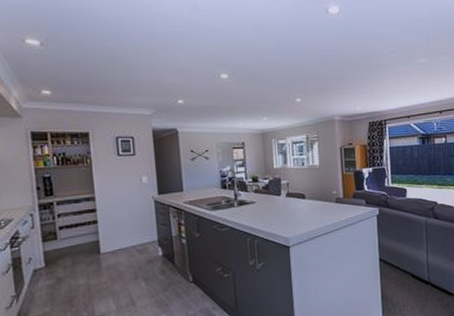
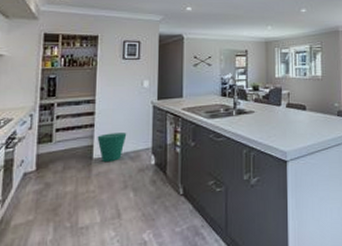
waste bin: none [102,227,132,256] -> present [97,133,127,163]

